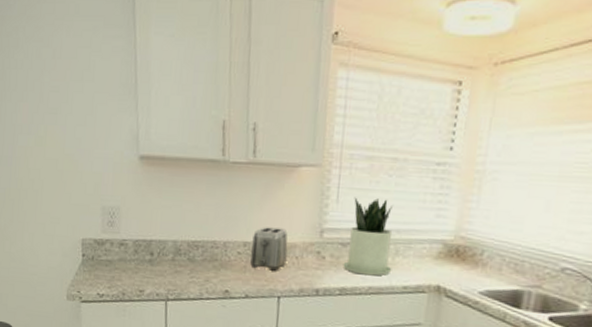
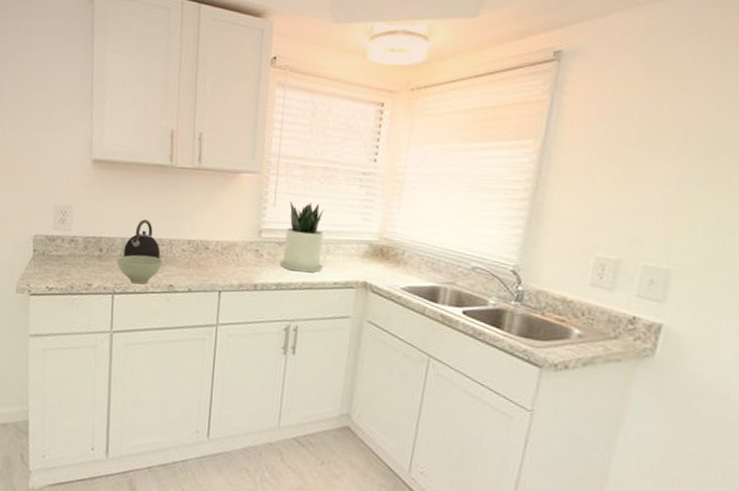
bowl: none [168,258,218,291] -> present [116,255,164,285]
kettle: none [175,220,215,264] -> present [123,219,161,260]
toaster: present [249,227,288,271] -> none [193,226,229,267]

